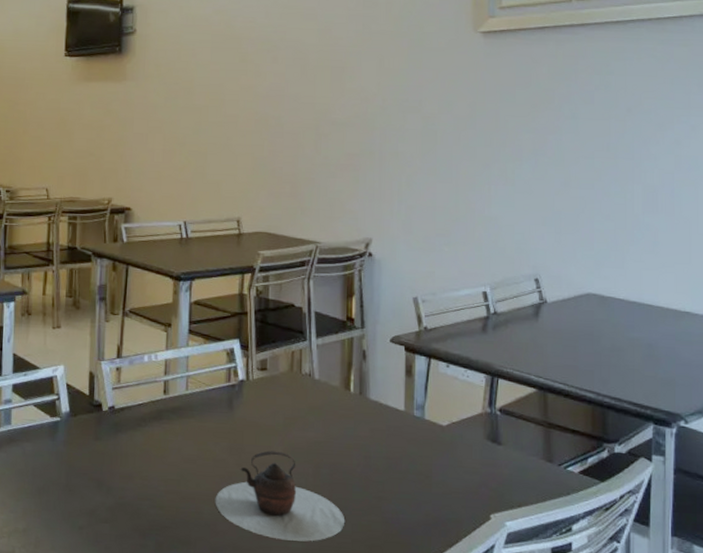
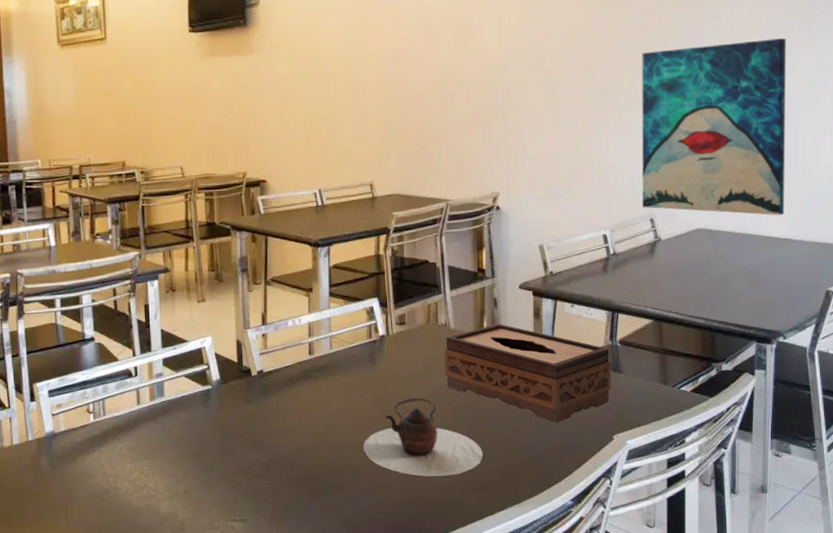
tissue box: none [307,378,489,495] -> present [445,323,611,424]
wall art: none [527,97,686,286] -> present [642,37,786,215]

